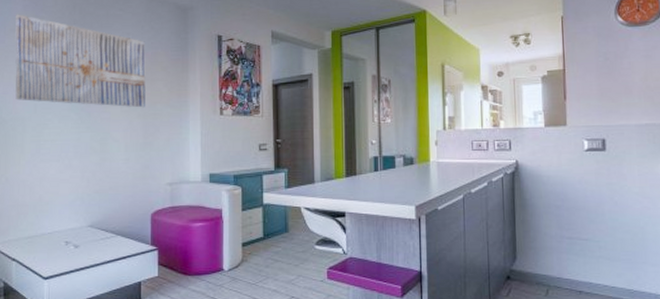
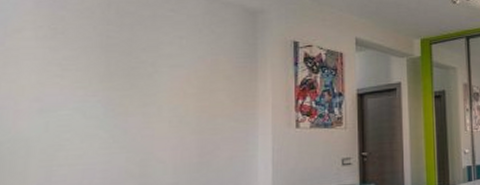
wall art: present [14,14,146,108] -> none [17,11,203,122]

